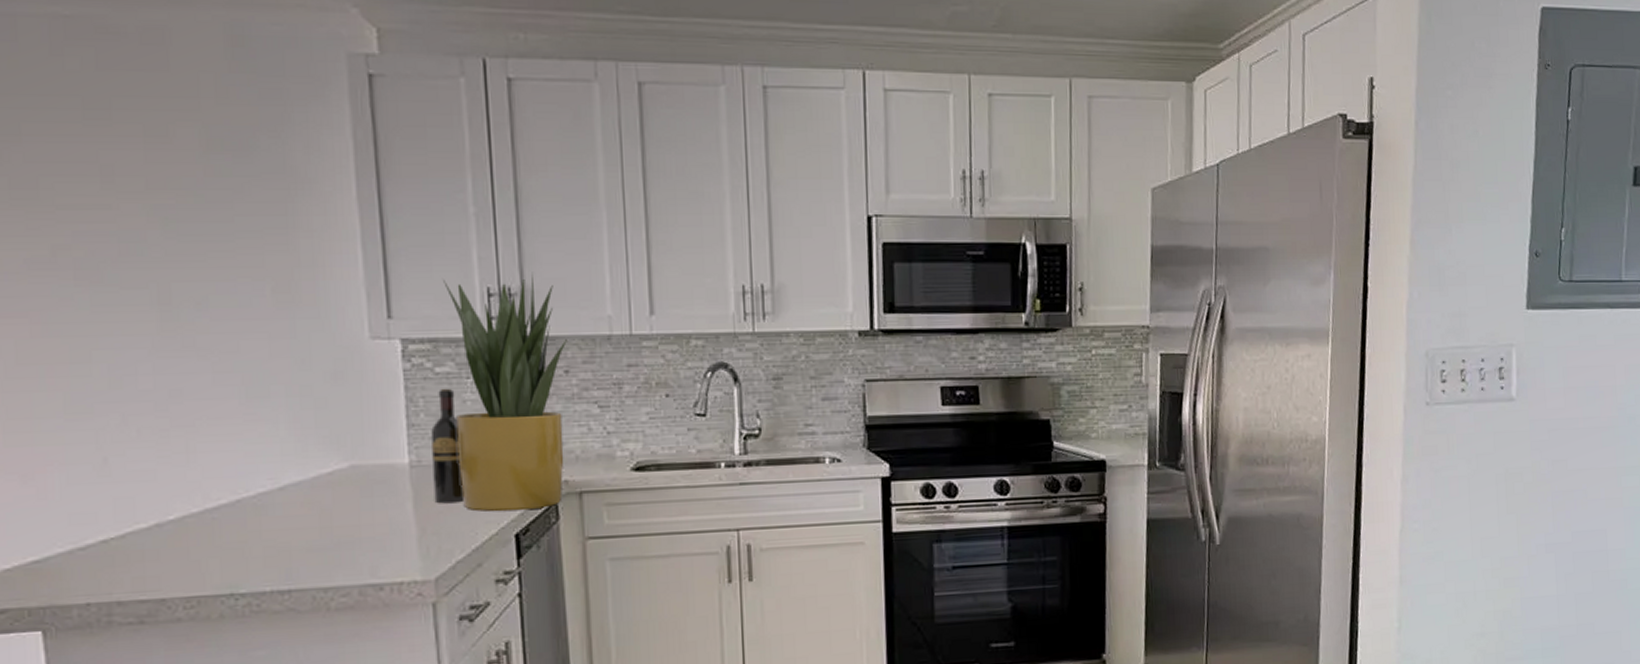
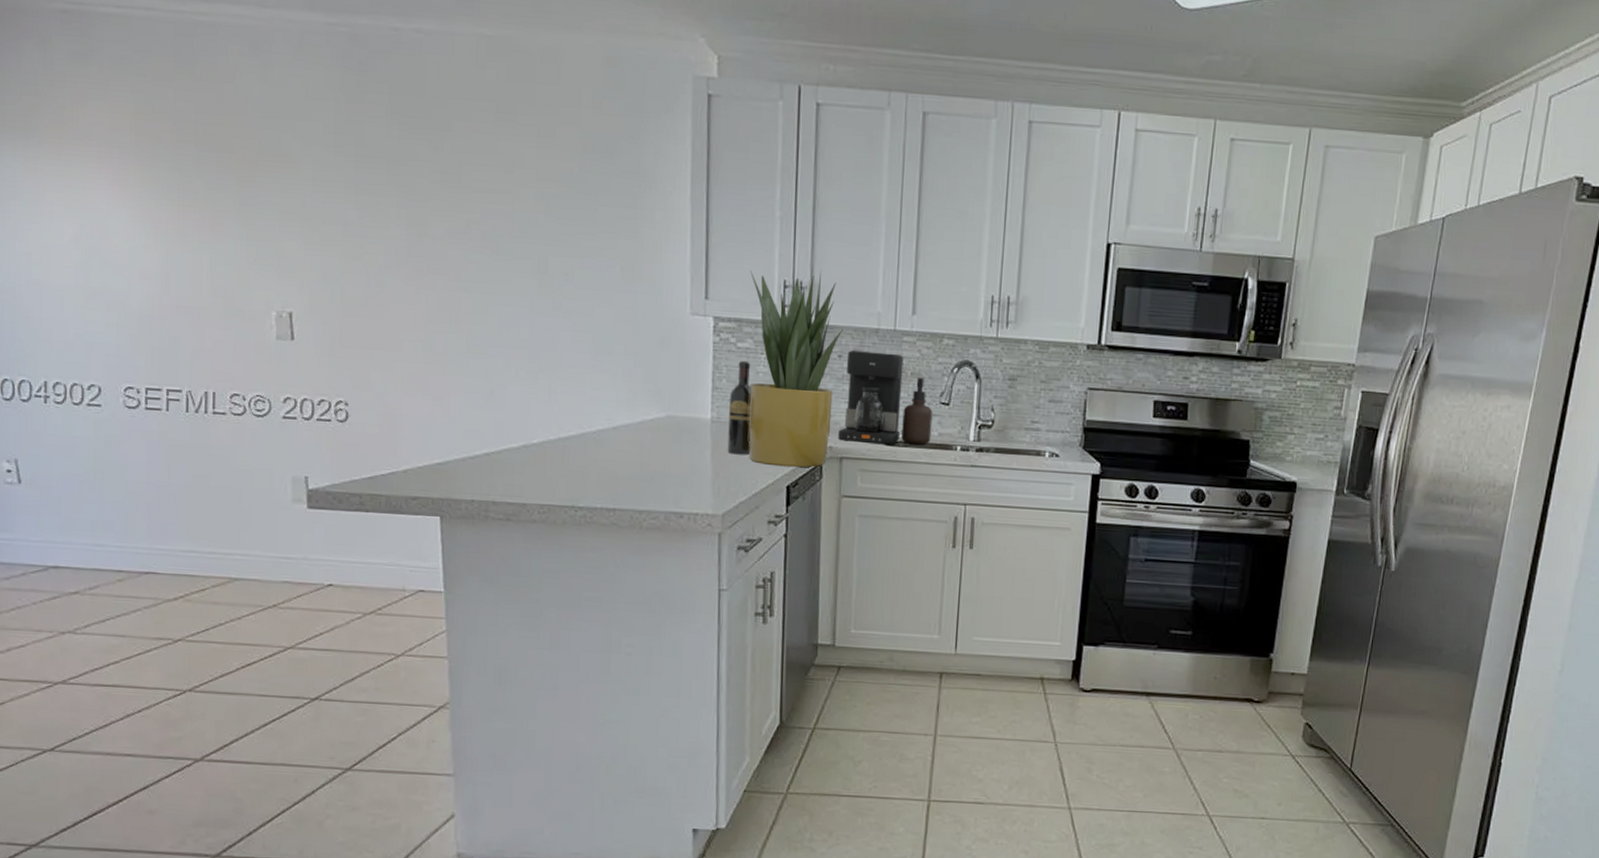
coffee maker: none [574,362,651,472] -> present [838,350,904,445]
soap dispenser: none [651,387,689,467] -> present [901,377,933,445]

